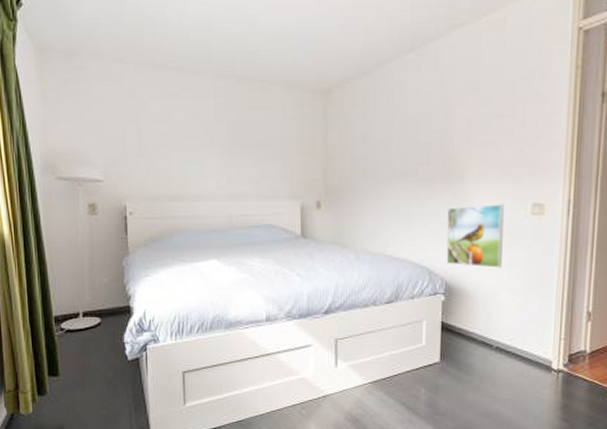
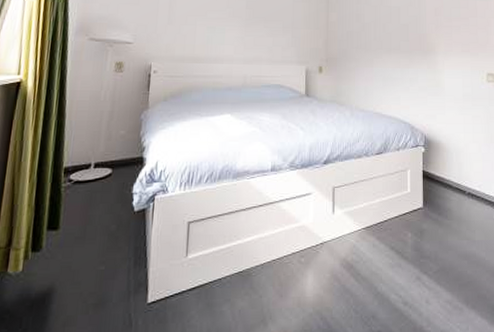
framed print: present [446,204,504,268] -> none [424,73,468,124]

